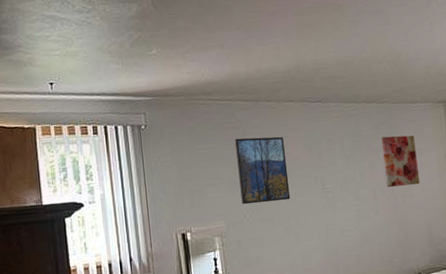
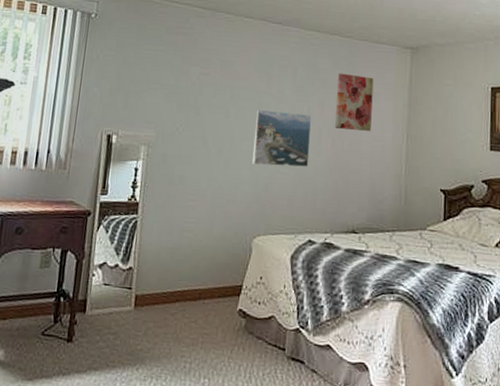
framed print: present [234,136,291,205] -> none [177,45,235,121]
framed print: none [313,179,370,234] -> present [251,109,312,167]

